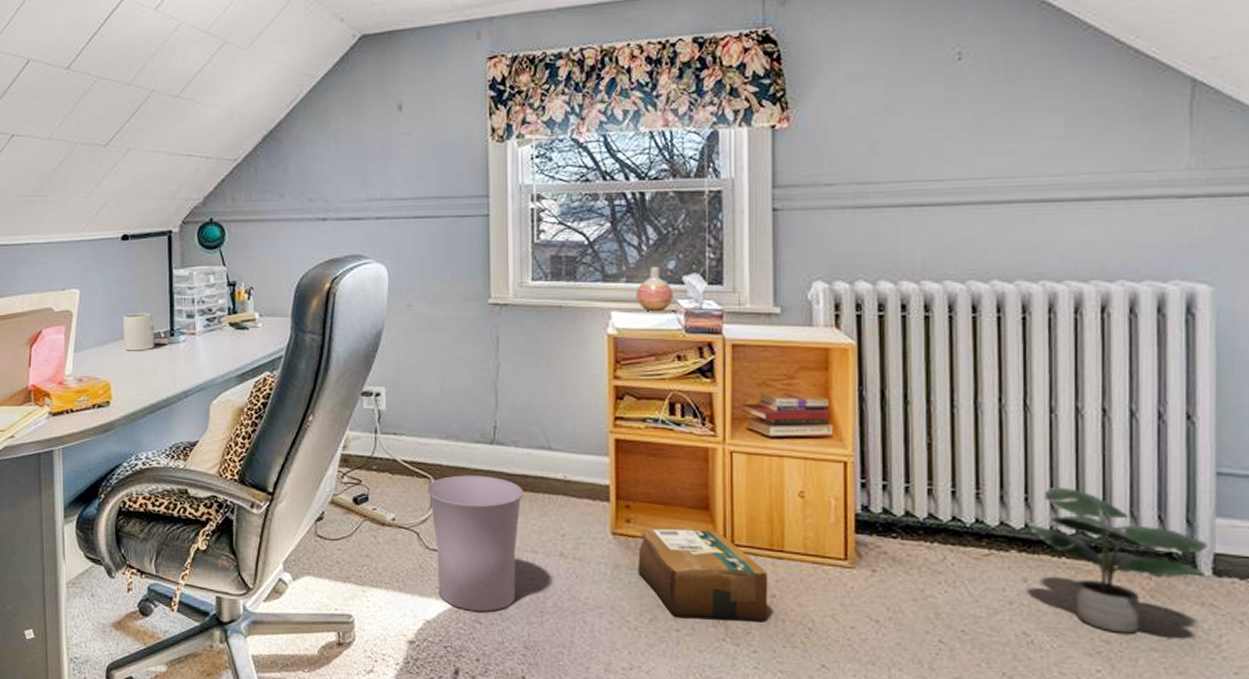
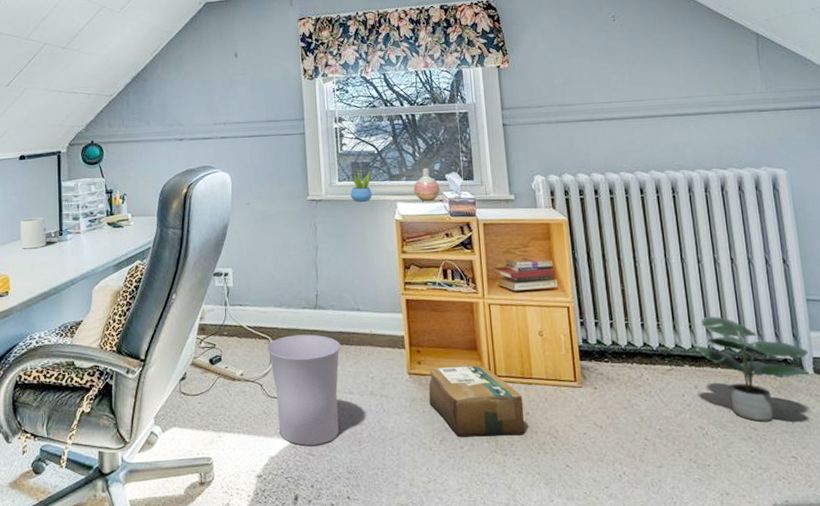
succulent plant: none [548,267,578,310] -> present [351,170,373,203]

